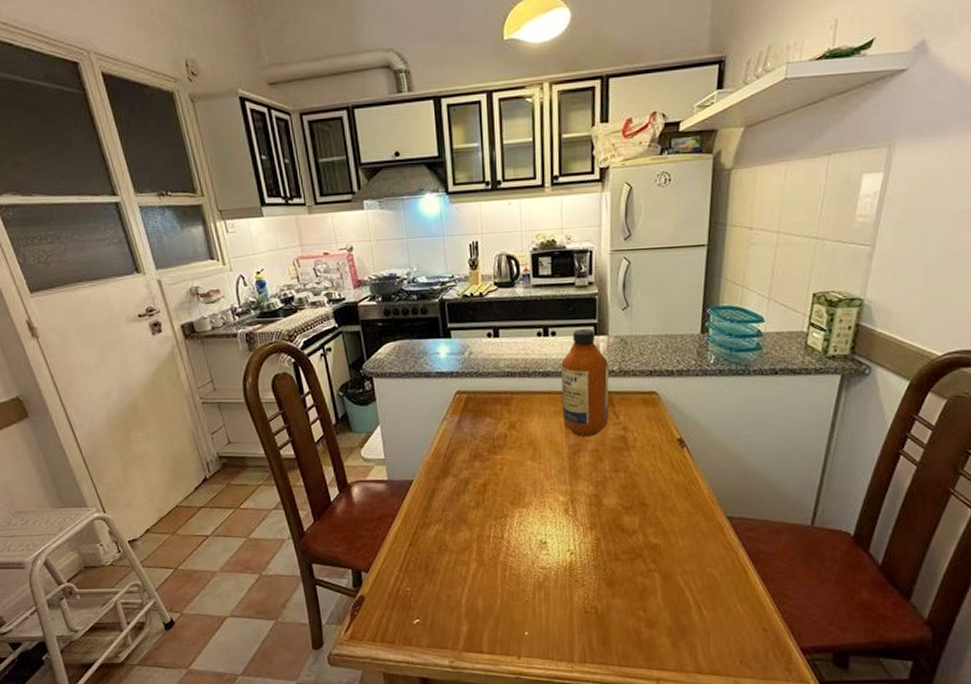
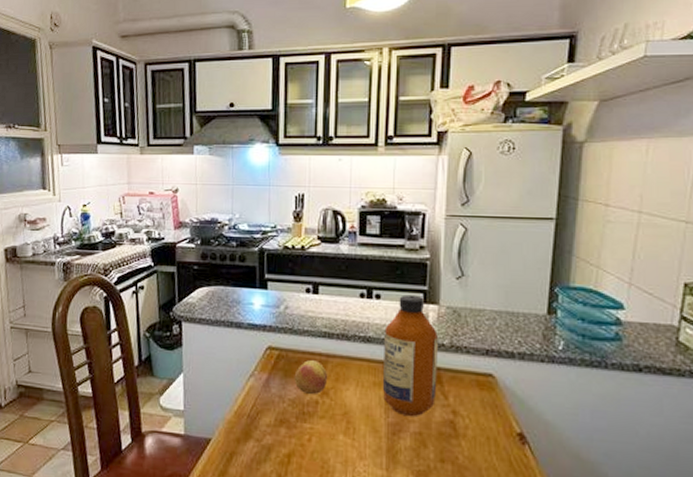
fruit: none [483,399,514,430] -> present [294,360,328,395]

